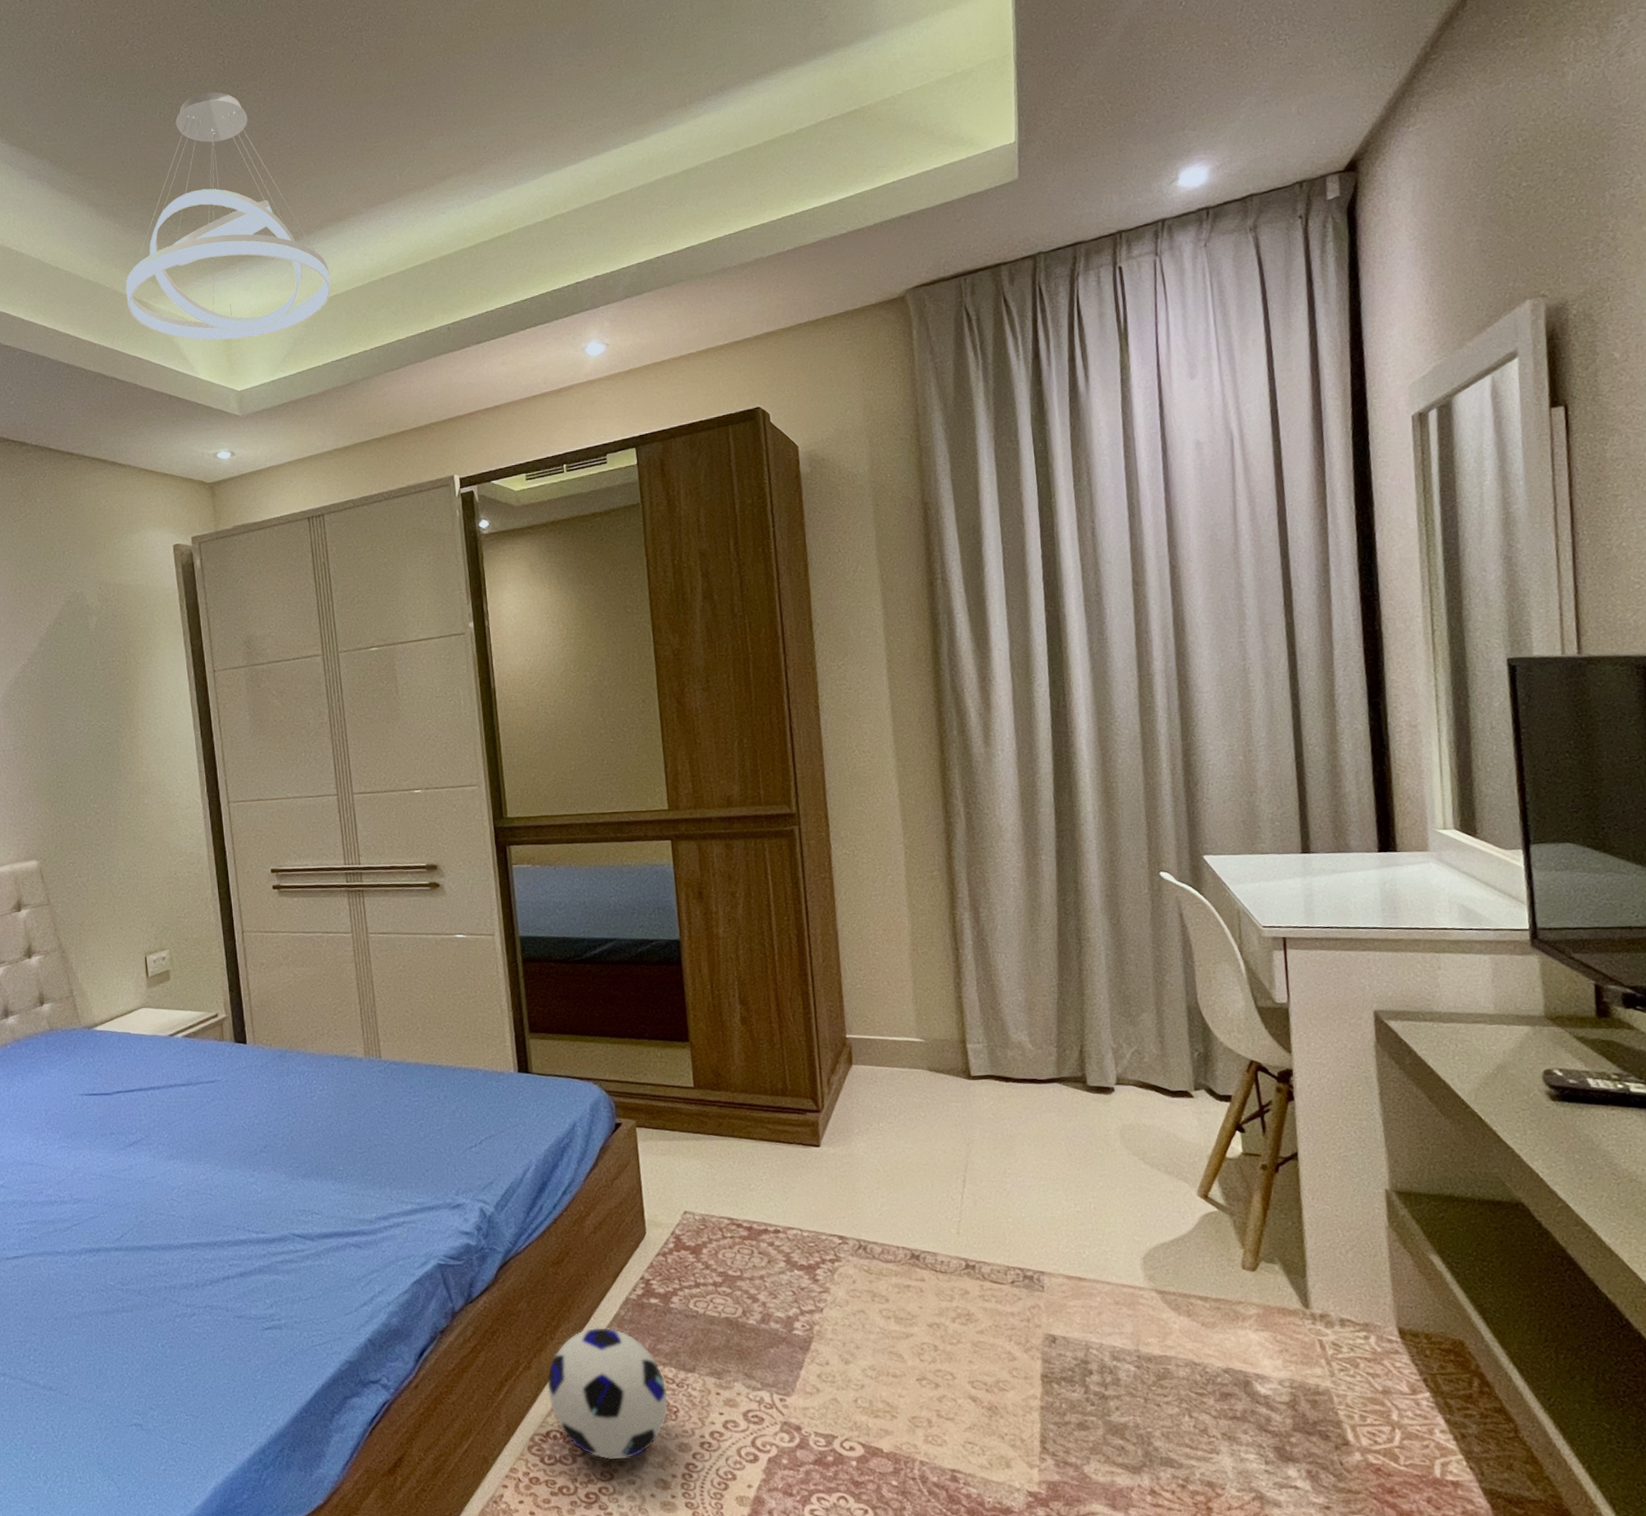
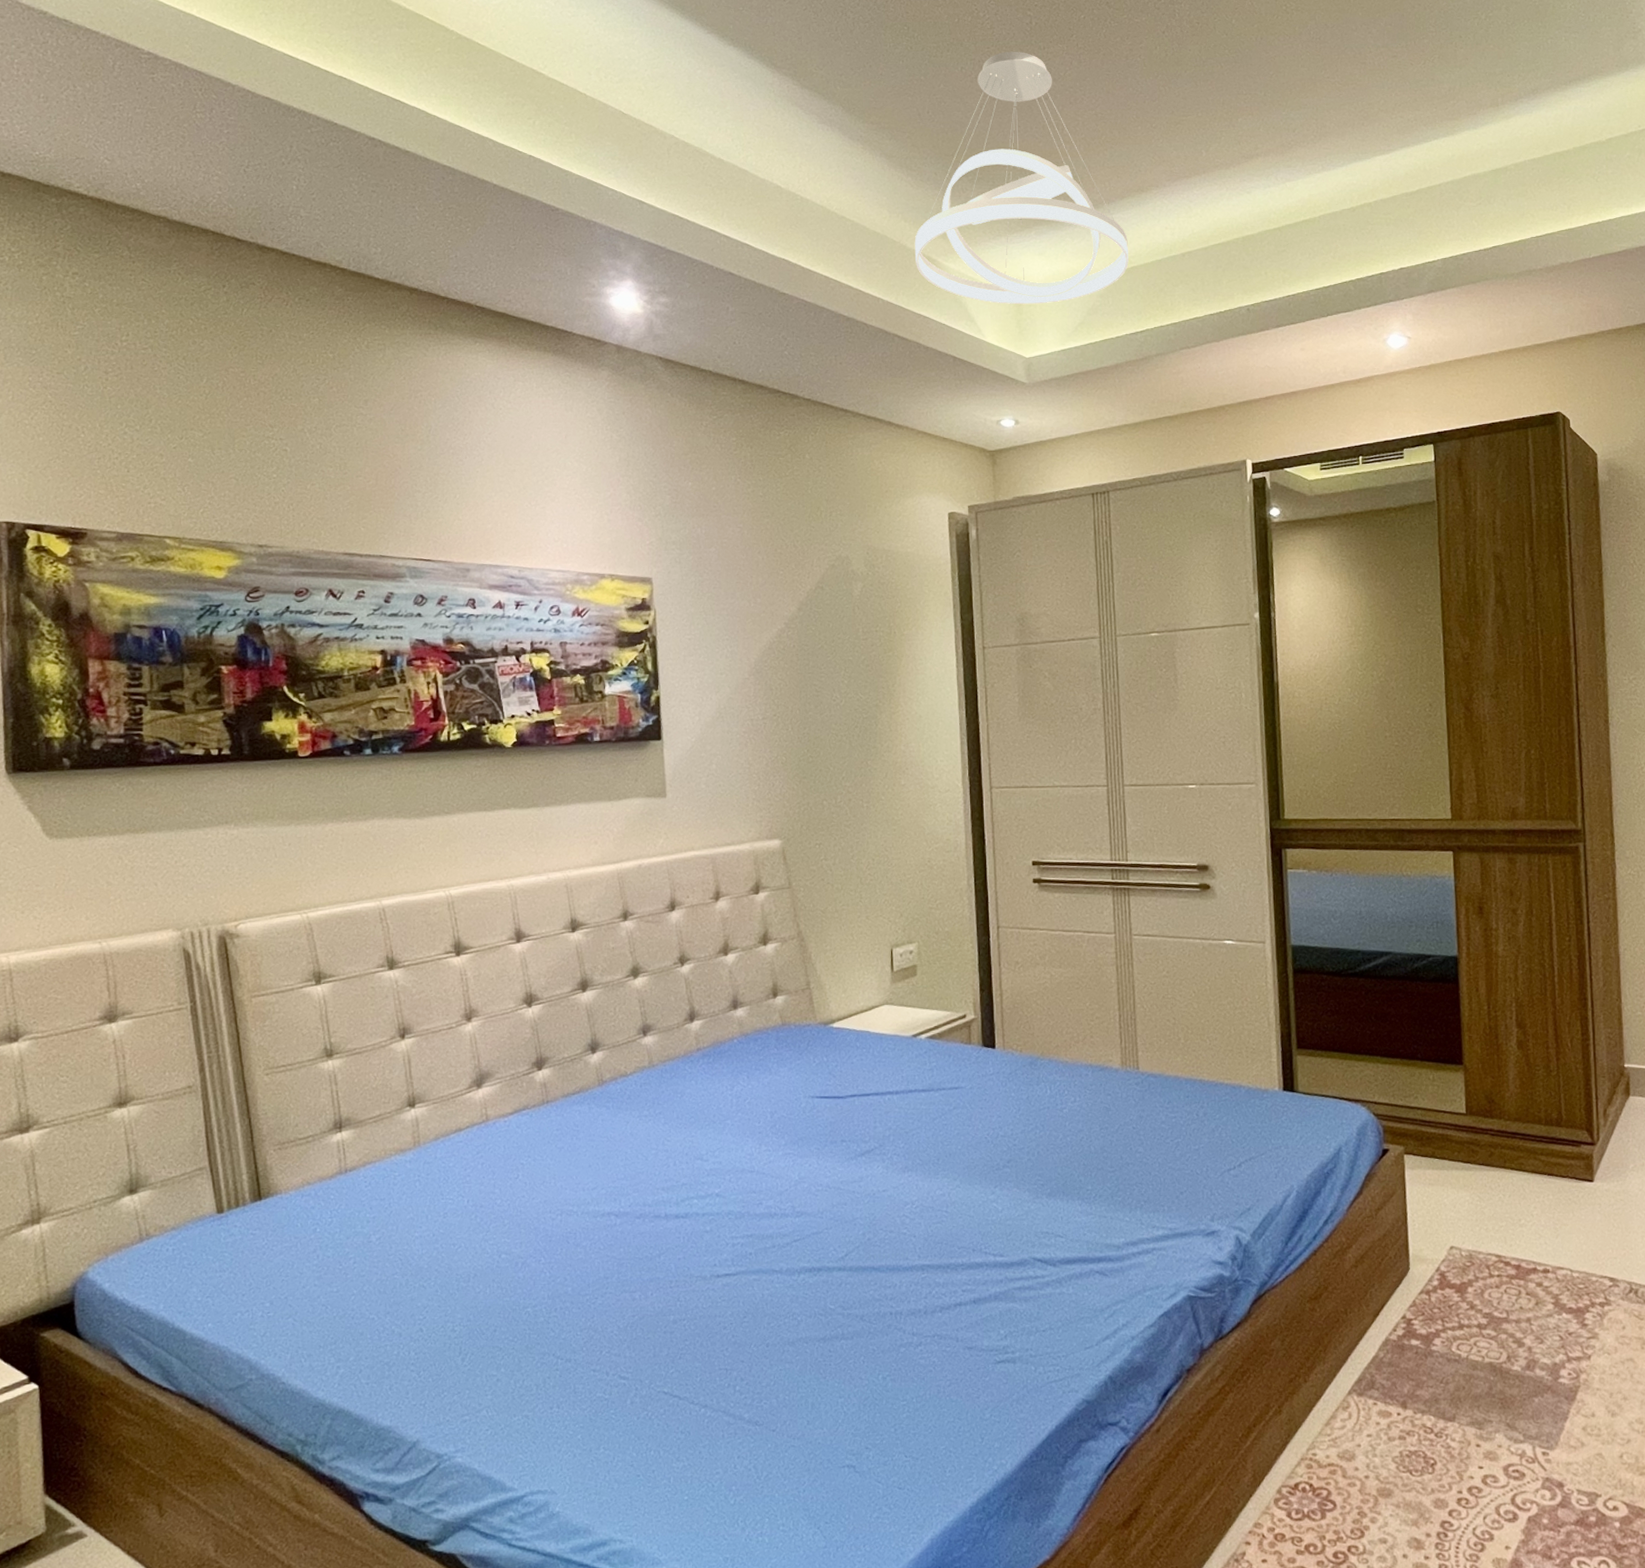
soccer ball: present [547,1327,669,1460] -> none [1298,1369,1426,1516]

